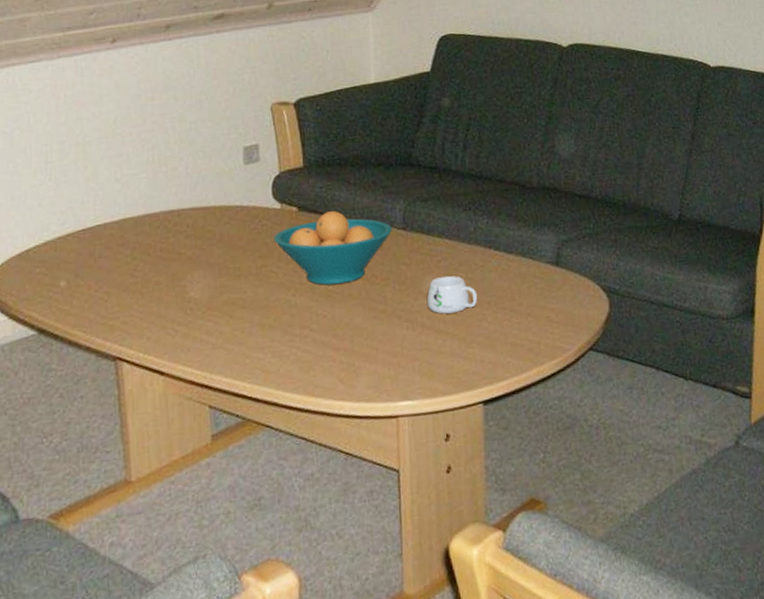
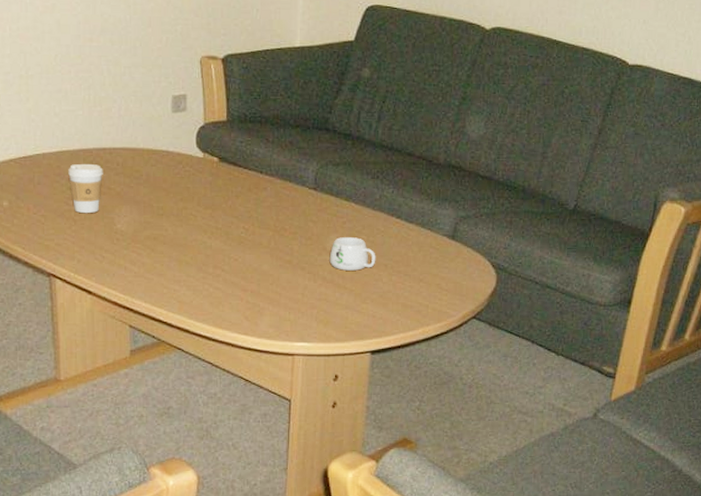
coffee cup: none [133,228,172,285] -> present [68,163,103,214]
fruit bowl: present [273,211,392,286] -> none [195,165,304,233]

